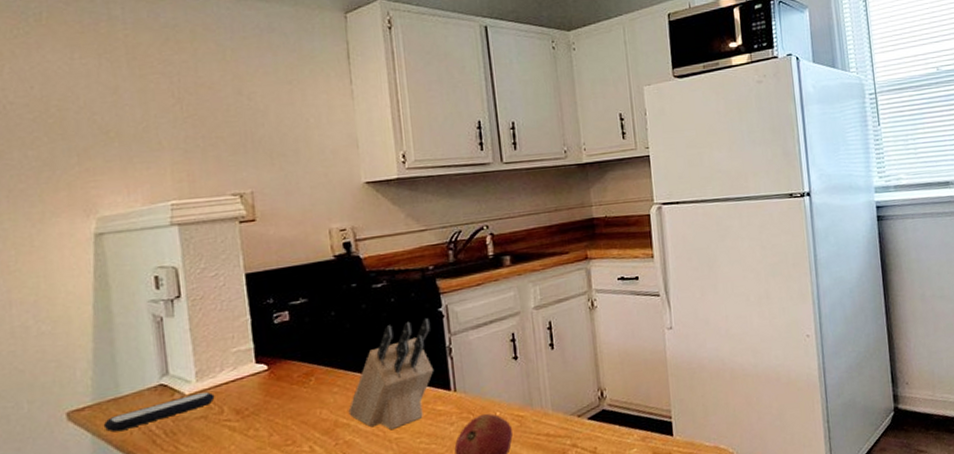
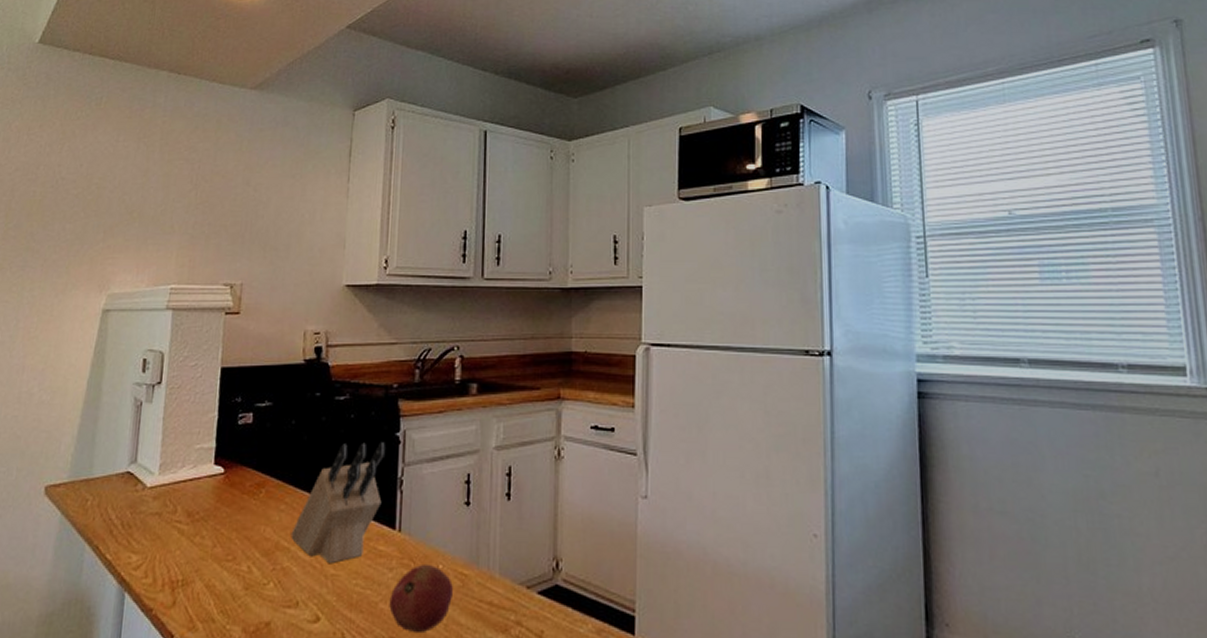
remote control: present [103,391,215,433] -> none [72,487,172,515]

